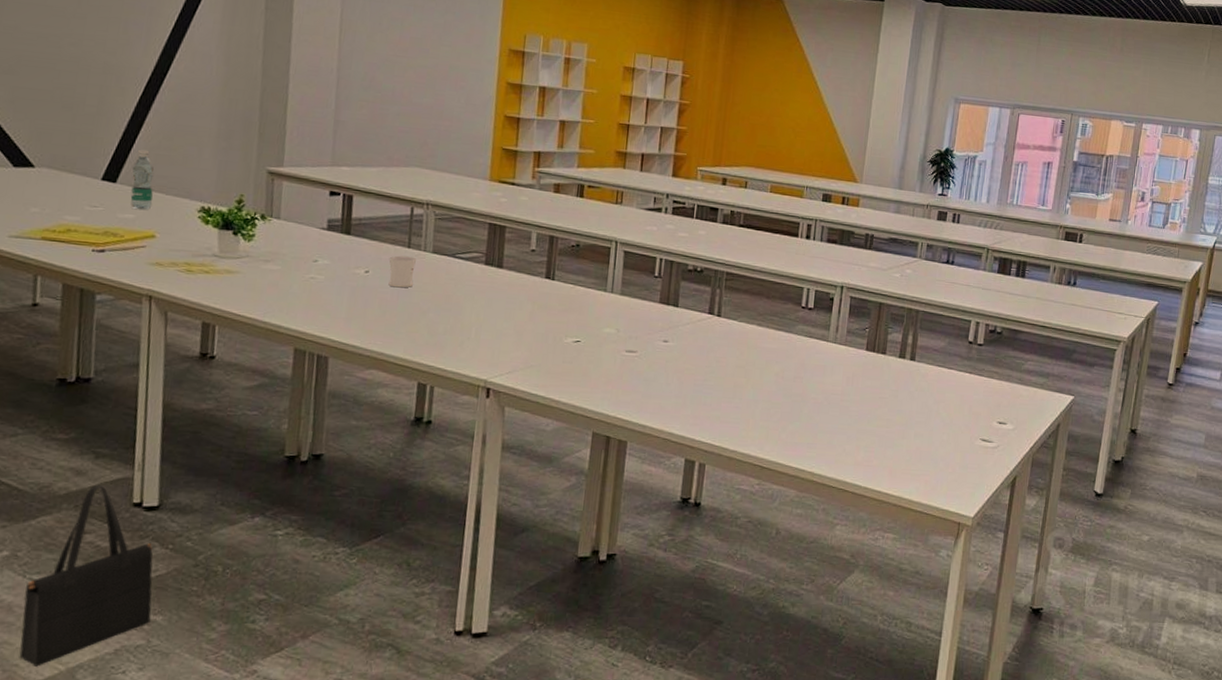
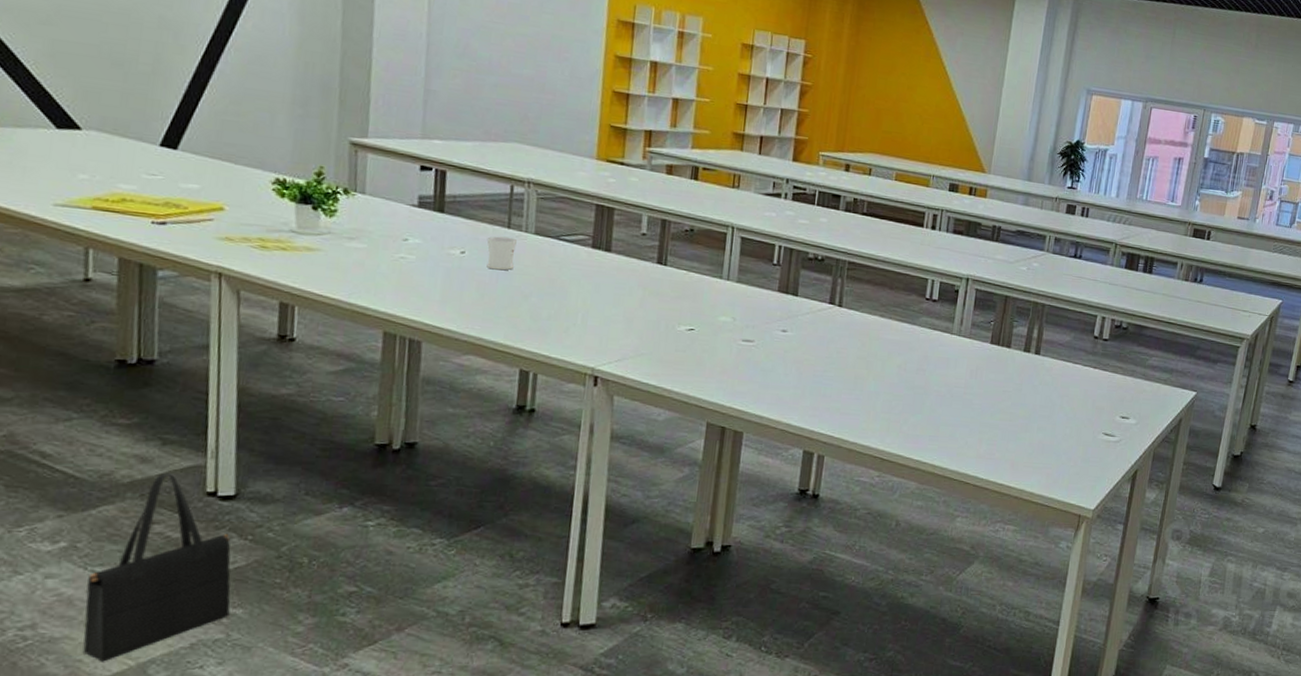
bottle: present [130,149,154,211] -> none [194,114,221,181]

